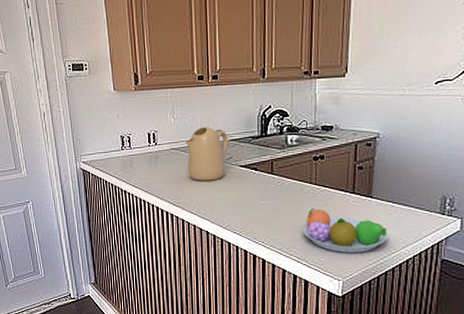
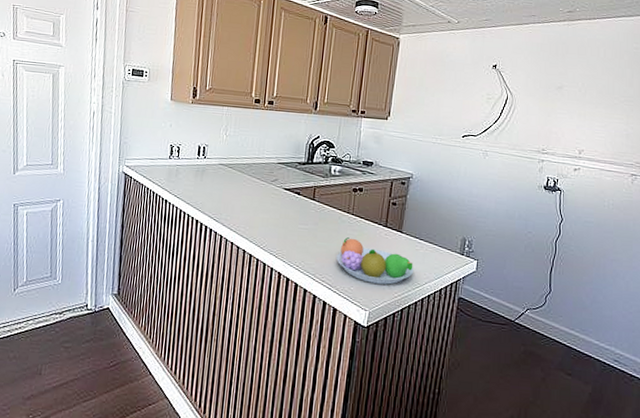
kettle: present [186,127,228,181] -> none [233,147,277,200]

